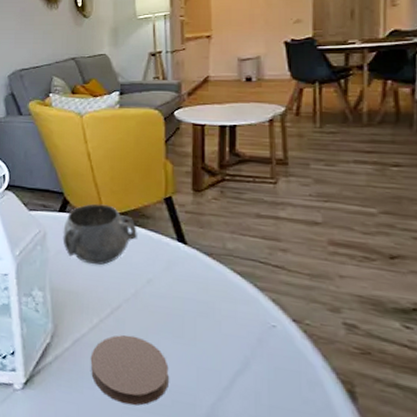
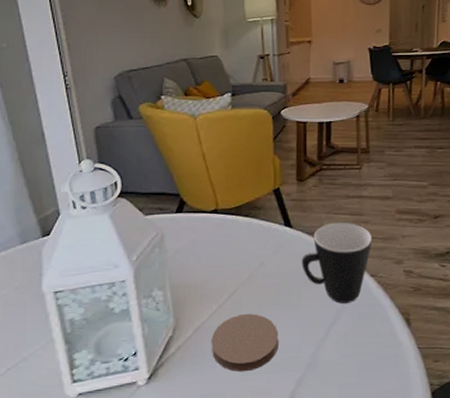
decorative bowl: present [62,203,137,265] -> none [181,201,250,258]
mug: none [198,245,293,351] -> present [302,222,372,304]

